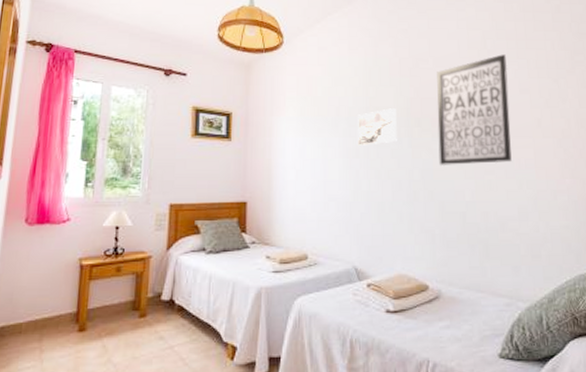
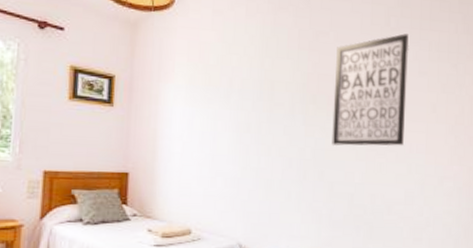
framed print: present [358,108,397,145] -> none [250,82,292,120]

